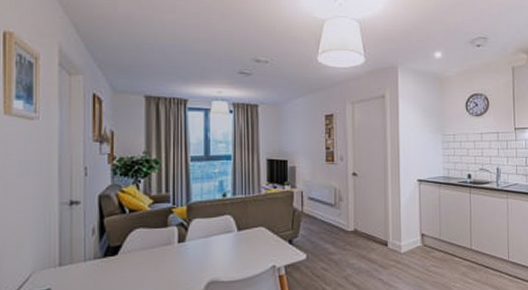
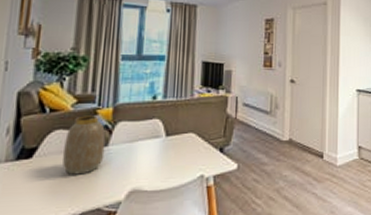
vase: none [145,214,183,269] -> present [62,115,106,175]

